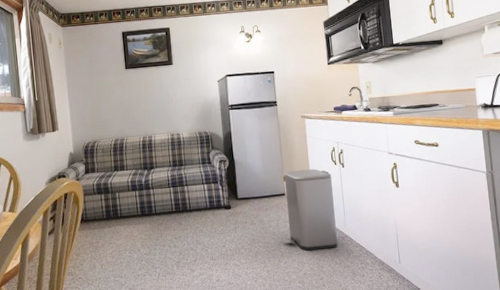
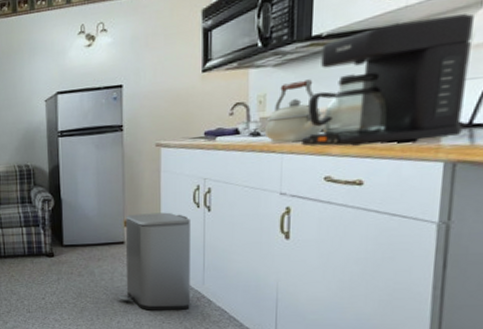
kettle: none [372,72,409,117] -> present [264,79,324,144]
coffee maker: none [396,35,488,120] -> present [300,12,475,147]

